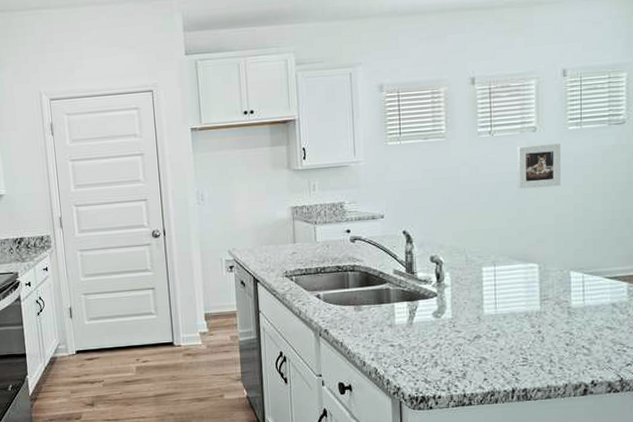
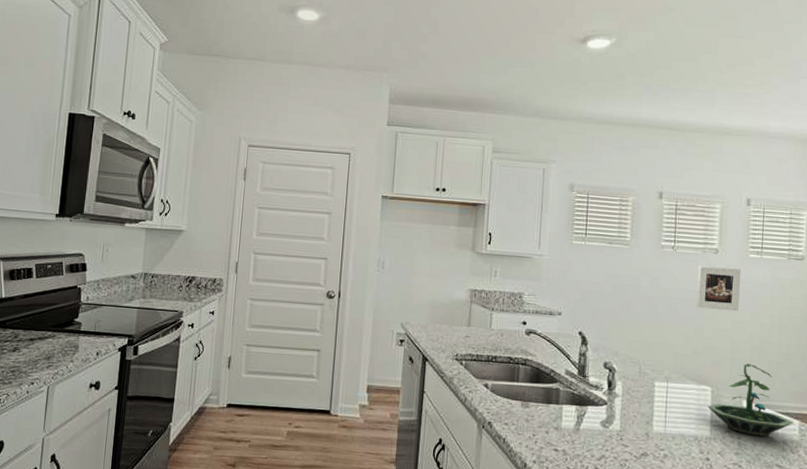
terrarium: none [536,235,622,304] -> present [707,364,794,437]

